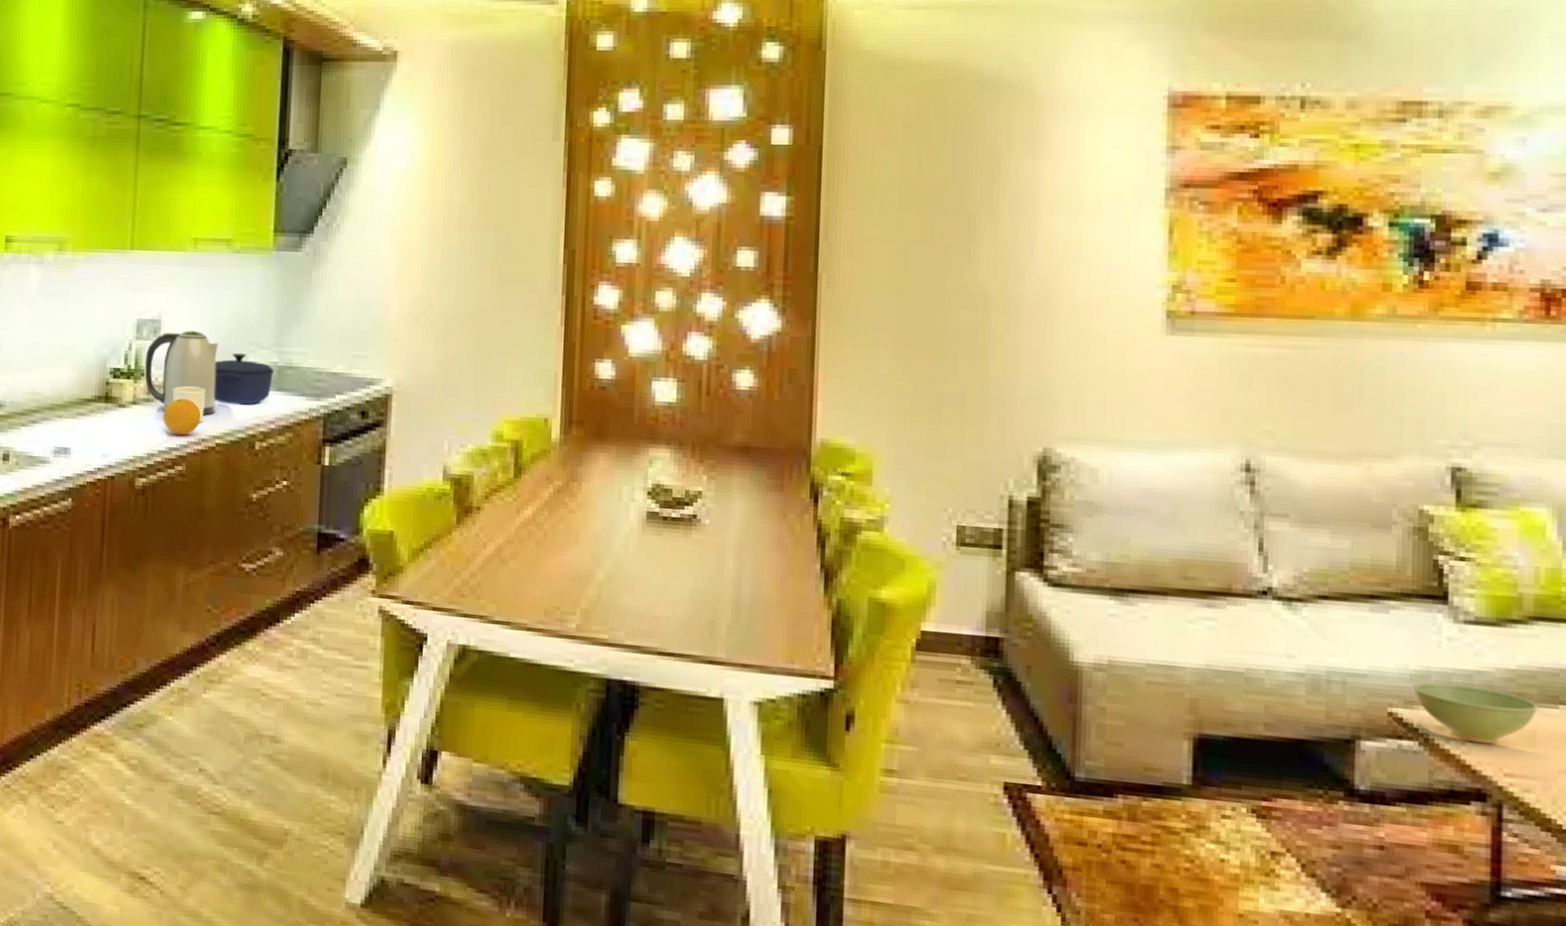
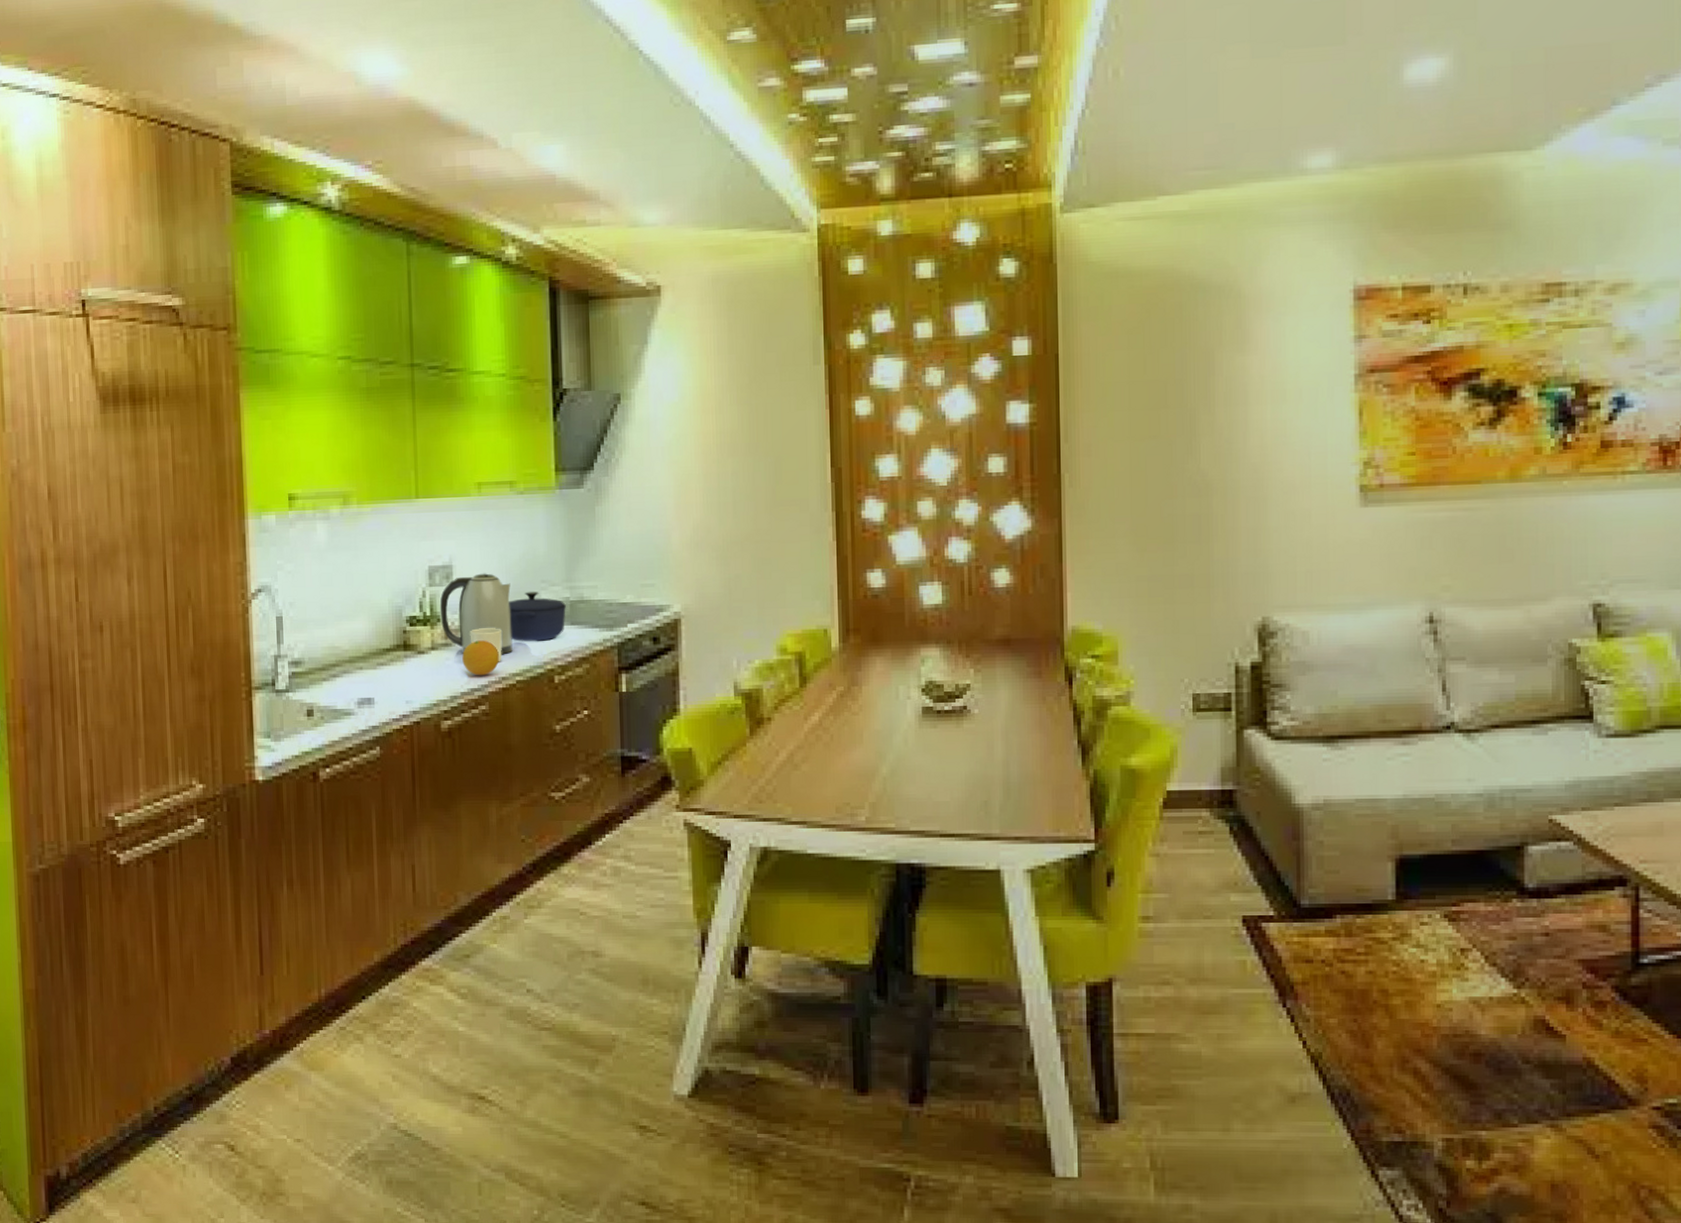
bowl: present [1413,682,1539,745] -> none [1568,790,1665,838]

